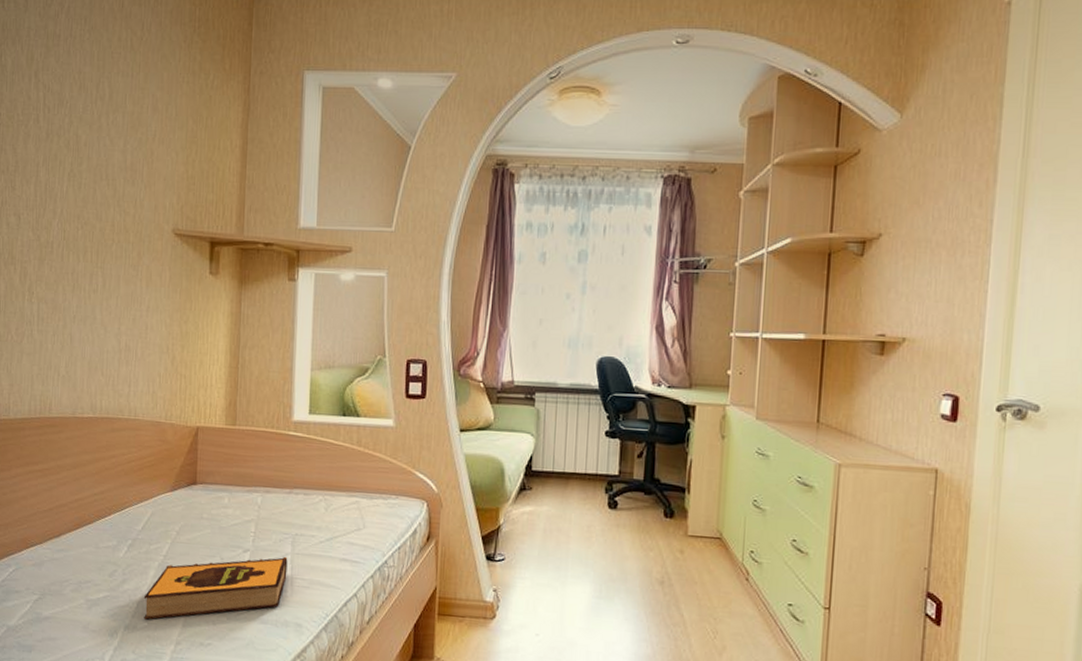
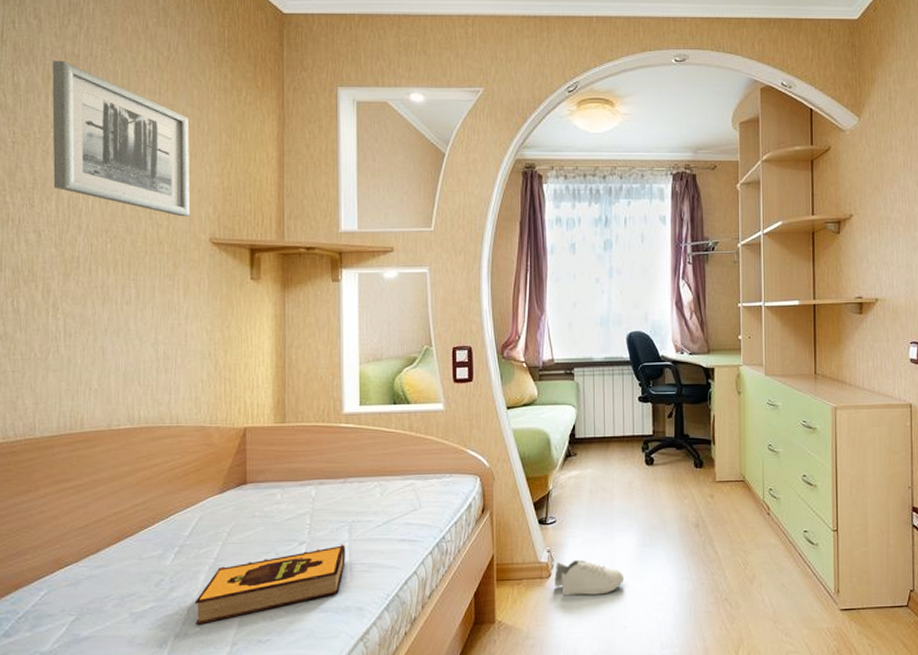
wall art: none [33,41,159,206] -> present [52,60,189,217]
shoe: none [499,603,576,645] -> present [554,559,625,596]

